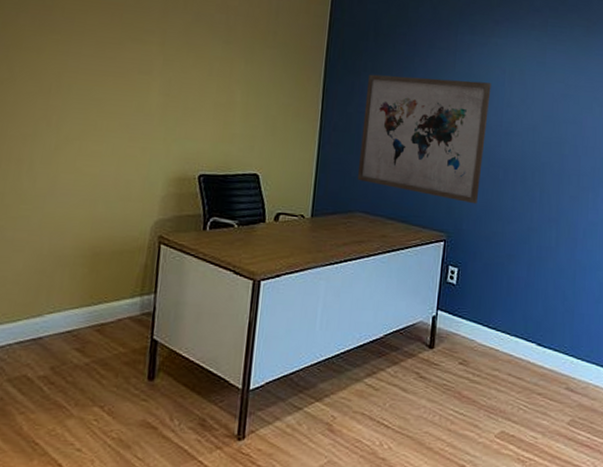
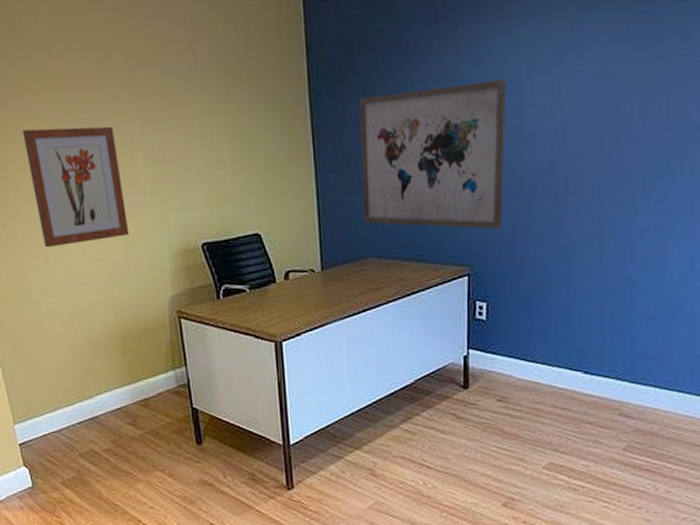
wall art: none [32,41,136,156] -> present [22,126,130,248]

